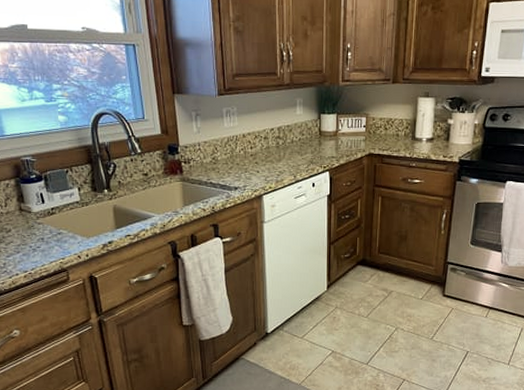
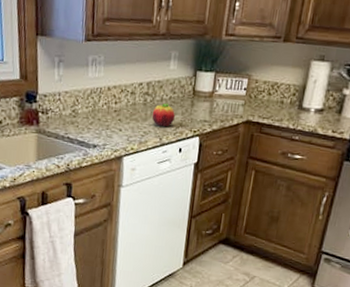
fruit: none [285,144,305,166] -> present [151,103,175,127]

